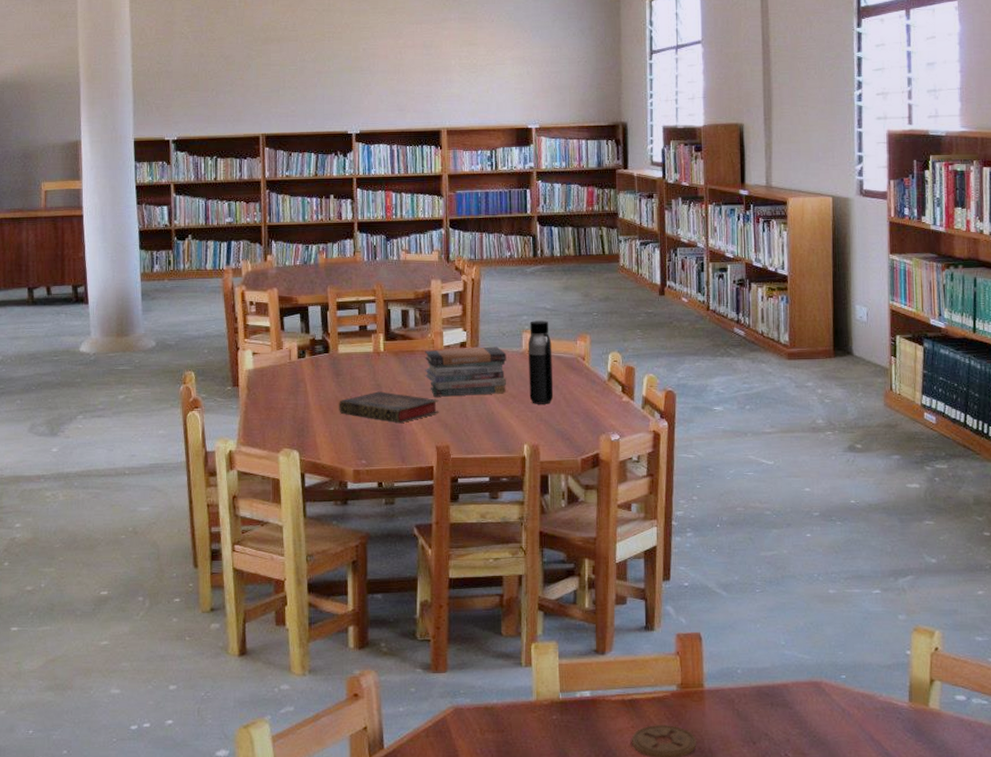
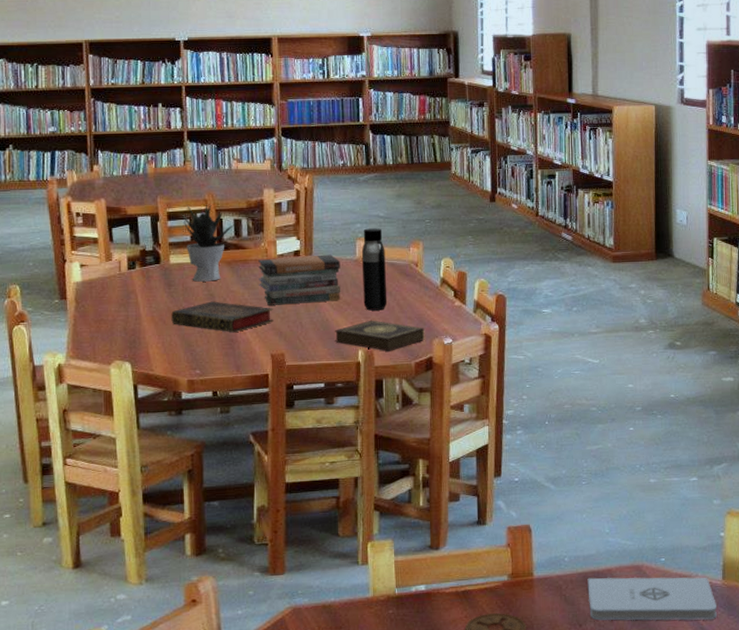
potted plant: none [351,294,403,372] -> present [182,204,235,282]
book: none [499,414,592,446] -> present [334,320,425,351]
notepad: none [762,692,903,746] -> present [587,577,717,621]

